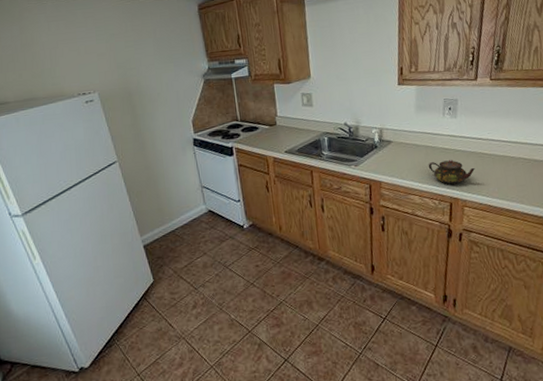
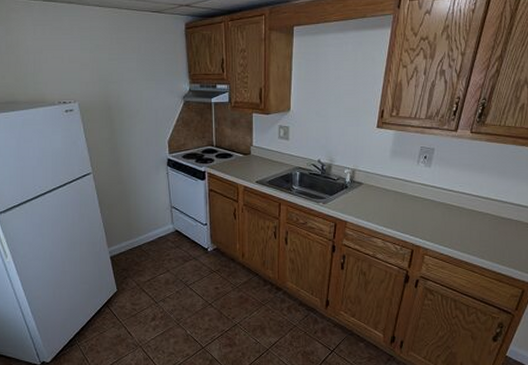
teapot: present [428,159,476,185] -> none [395,207,442,232]

